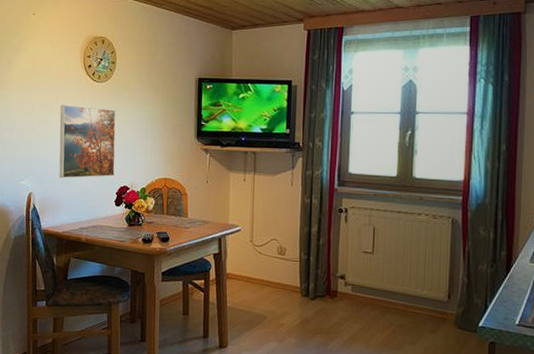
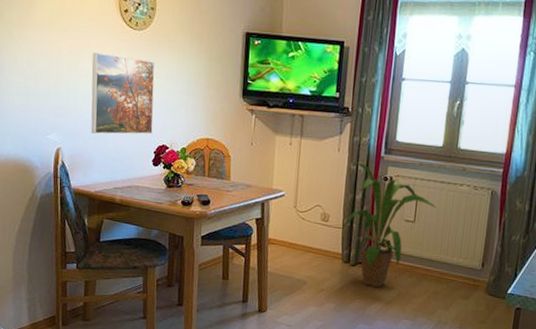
house plant: none [298,195,395,322] -> present [341,161,437,288]

